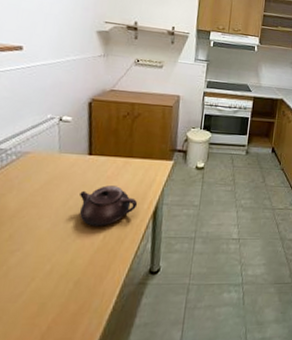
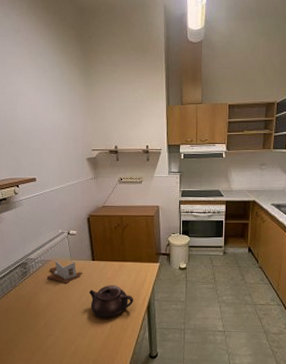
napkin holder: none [21,152,75,183] -> present [46,260,83,284]

